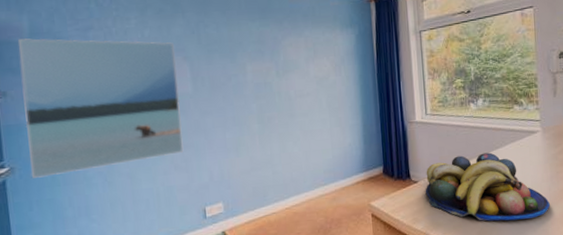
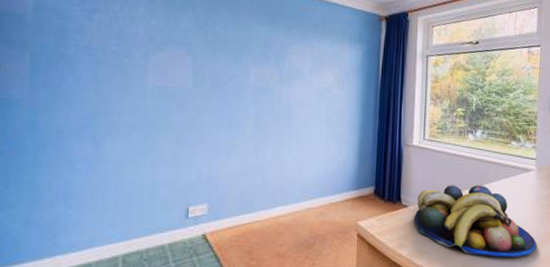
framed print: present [19,38,184,178] -> none [14,12,179,156]

